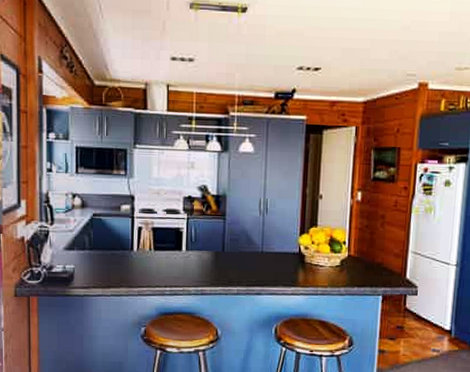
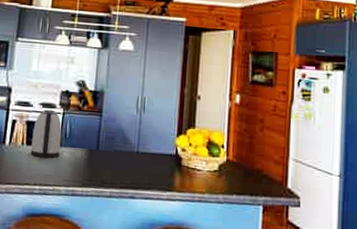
kettle: none [159,215,188,261] -> present [30,109,62,158]

